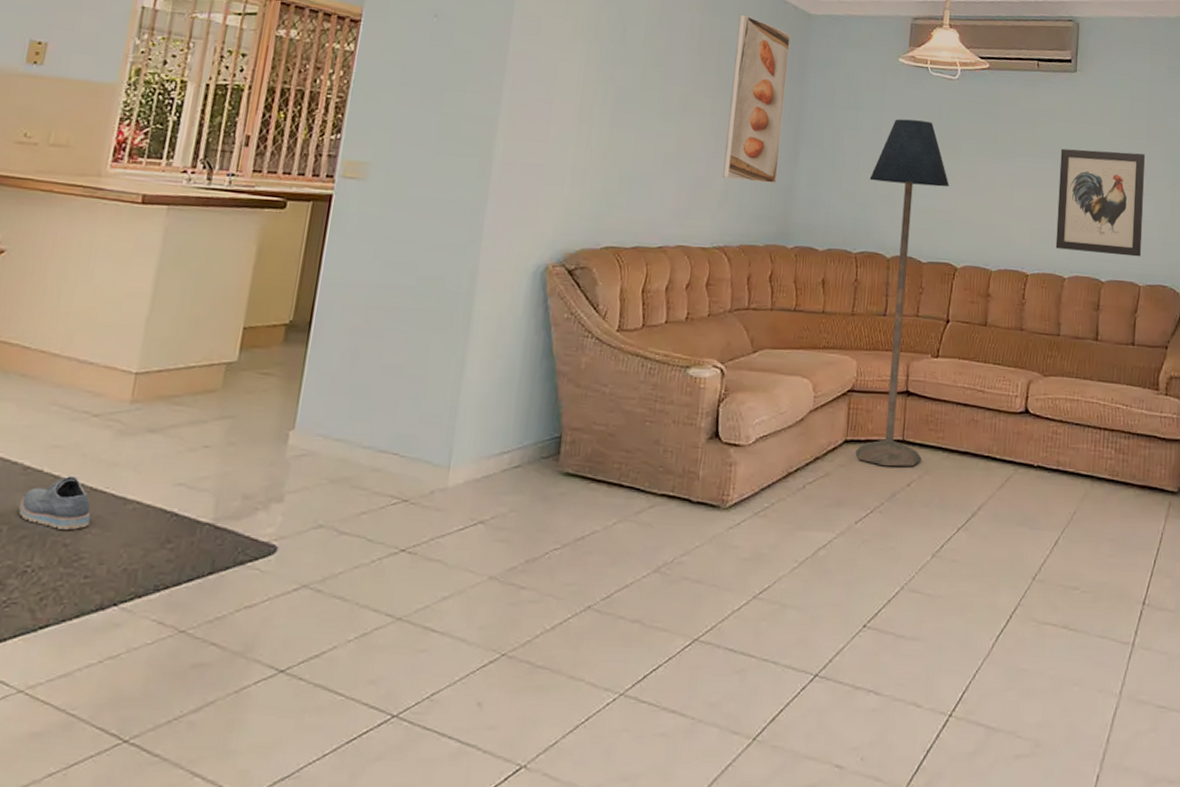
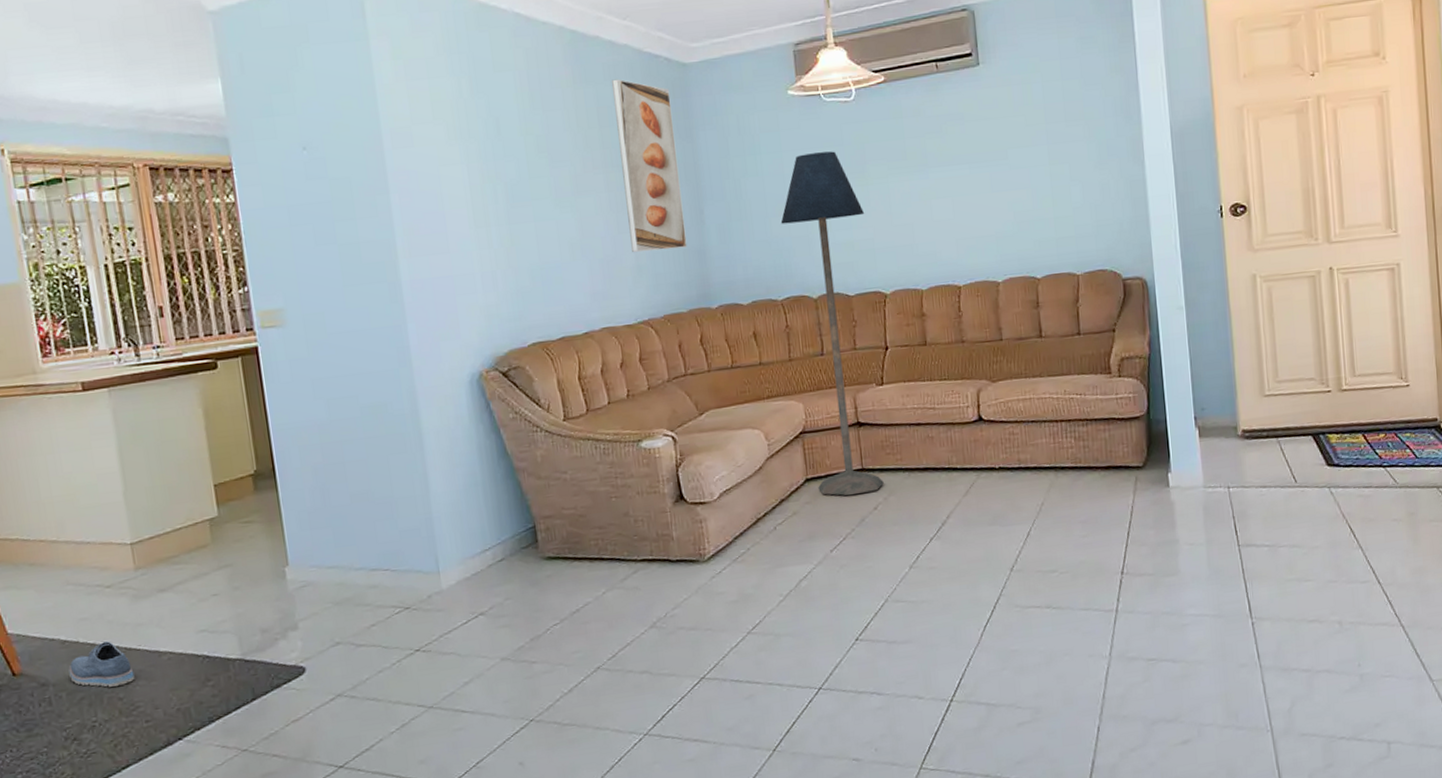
wall art: present [1055,148,1146,257] -> none [975,138,1076,255]

